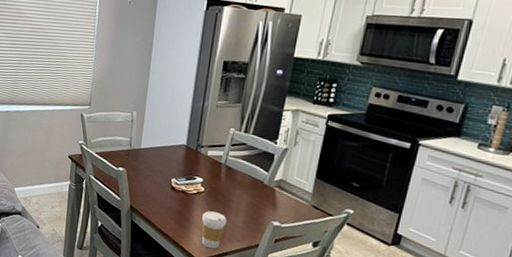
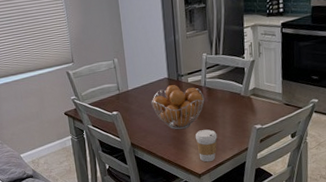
fruit basket: none [161,153,222,206] -> present [151,84,205,130]

